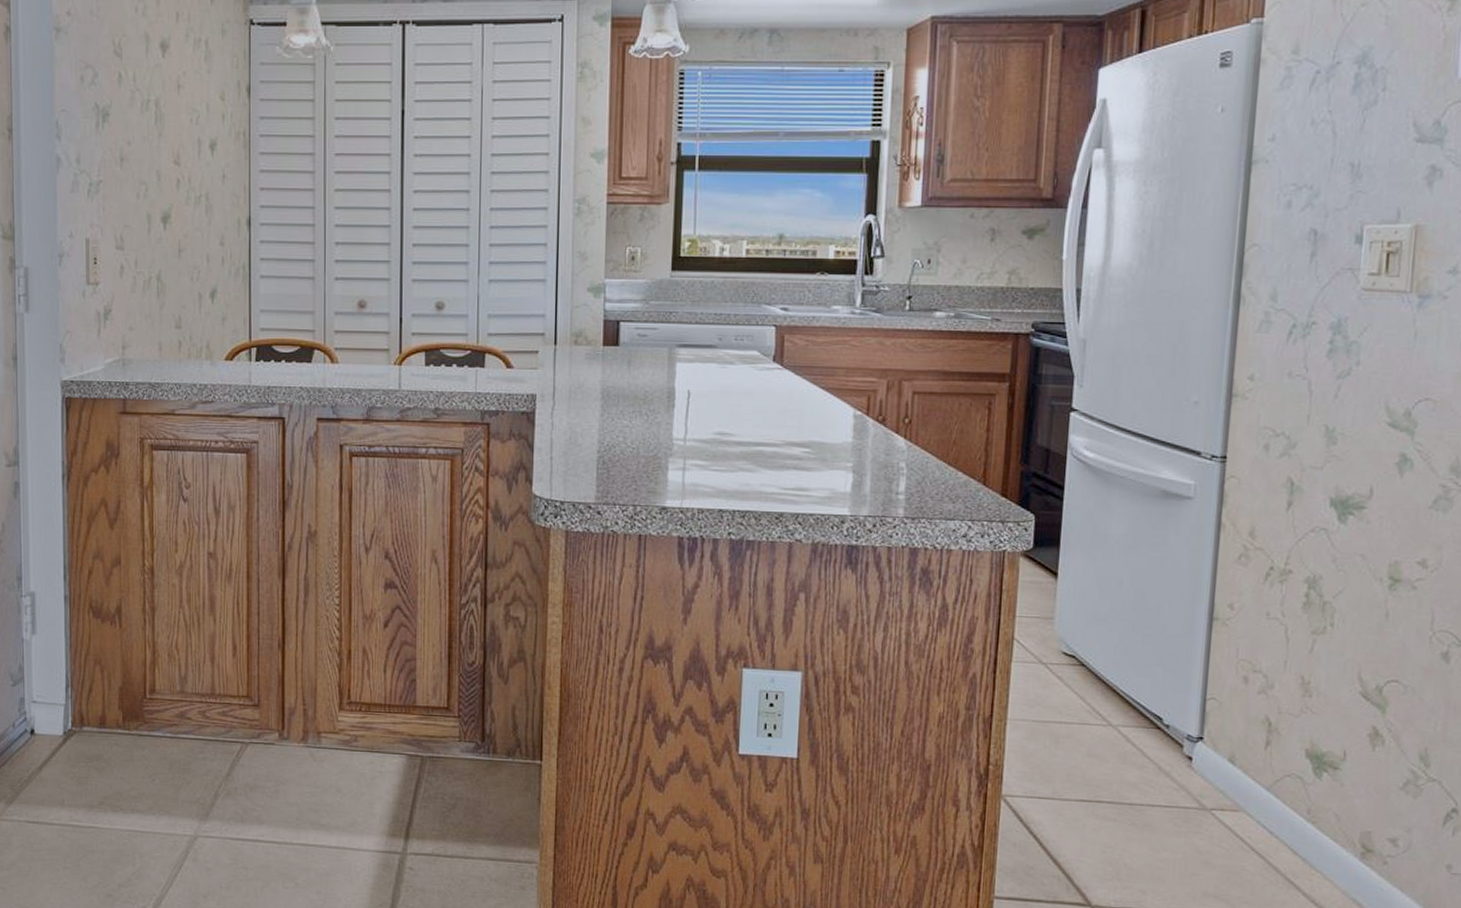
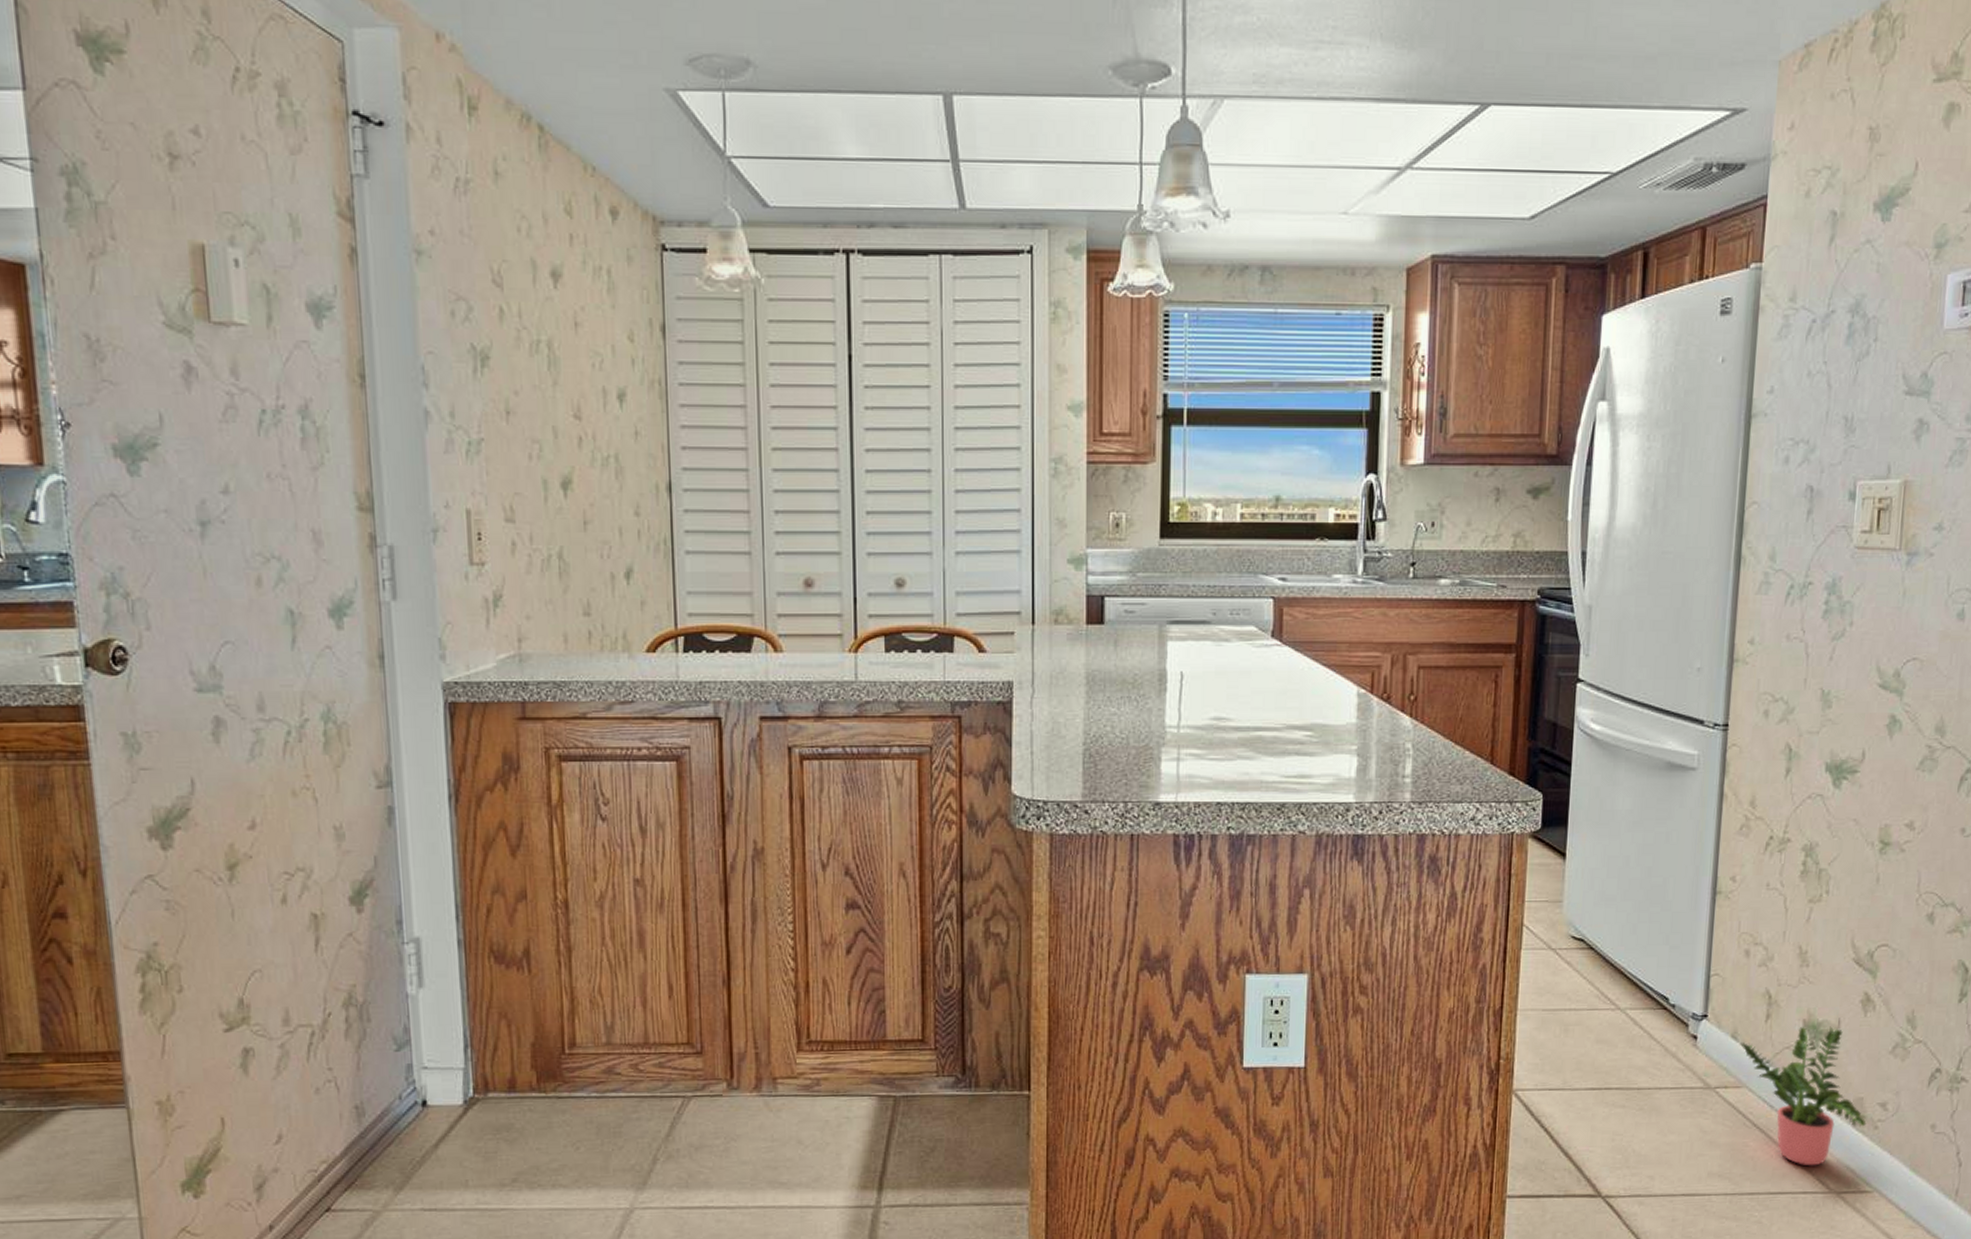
potted plant: none [1238,756,1375,896] -> present [1740,1026,1867,1166]

